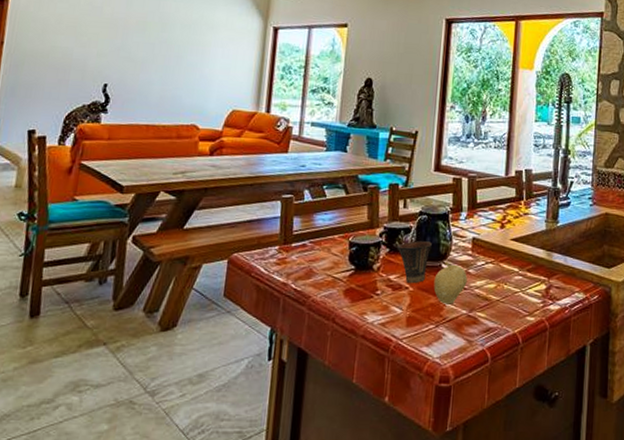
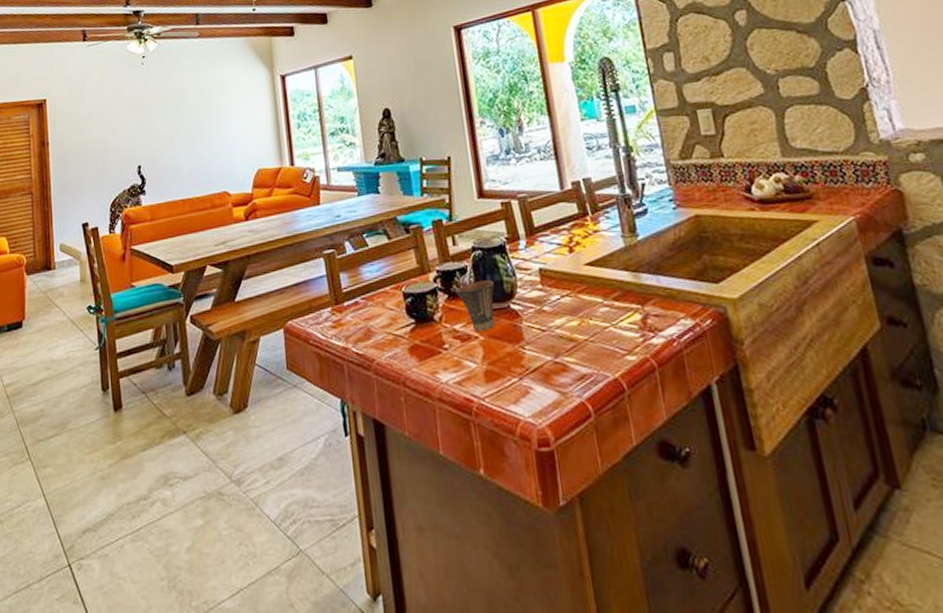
fruit: present [433,261,467,304] -> none [505,300,544,352]

